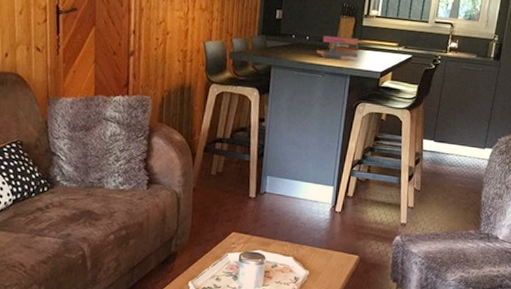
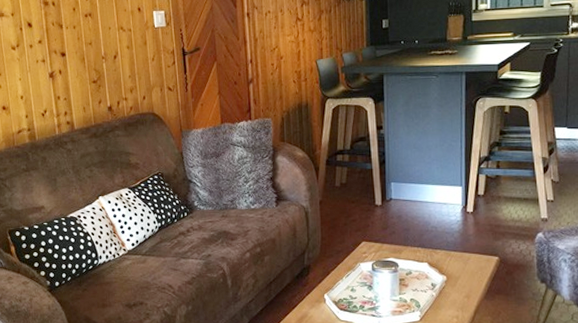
books: present [316,35,359,61] -> none [427,34,472,60]

